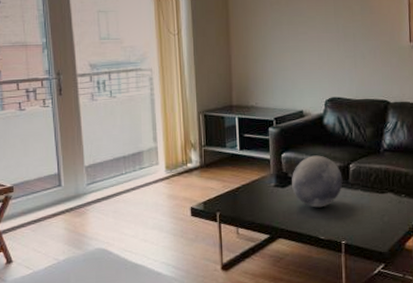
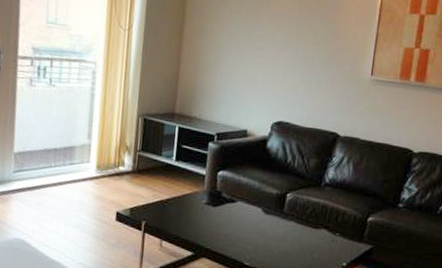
decorative orb: present [292,155,343,208] -> none [224,178,278,233]

